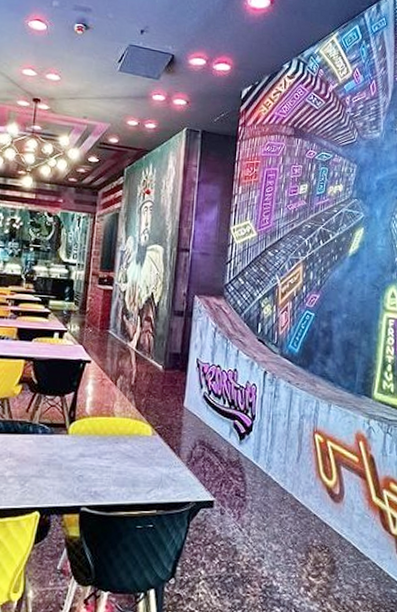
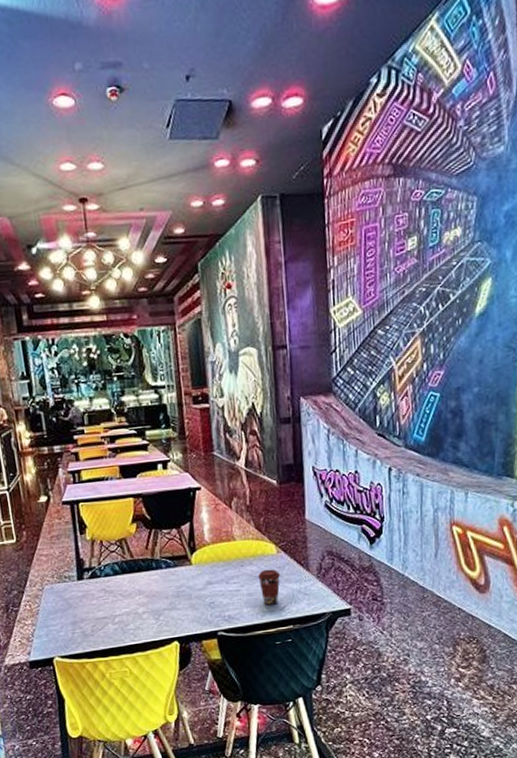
coffee cup: none [130,450,152,487] -> present [258,569,280,605]

